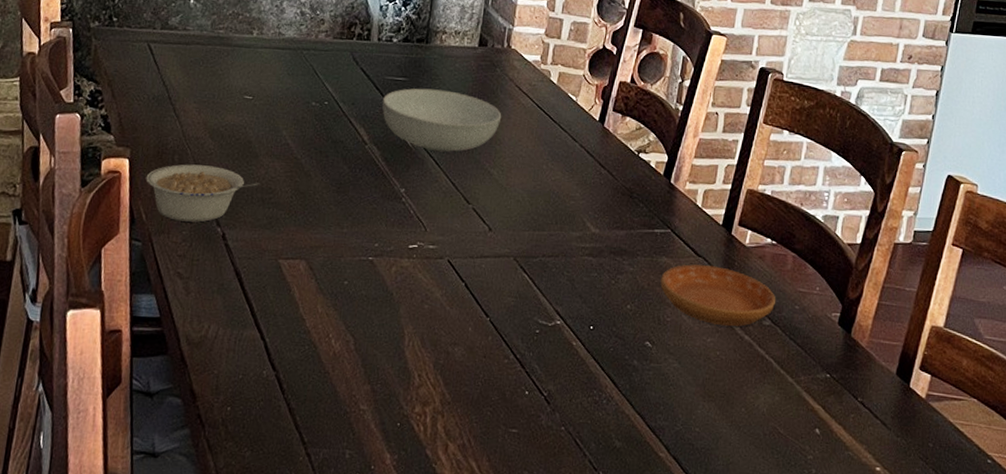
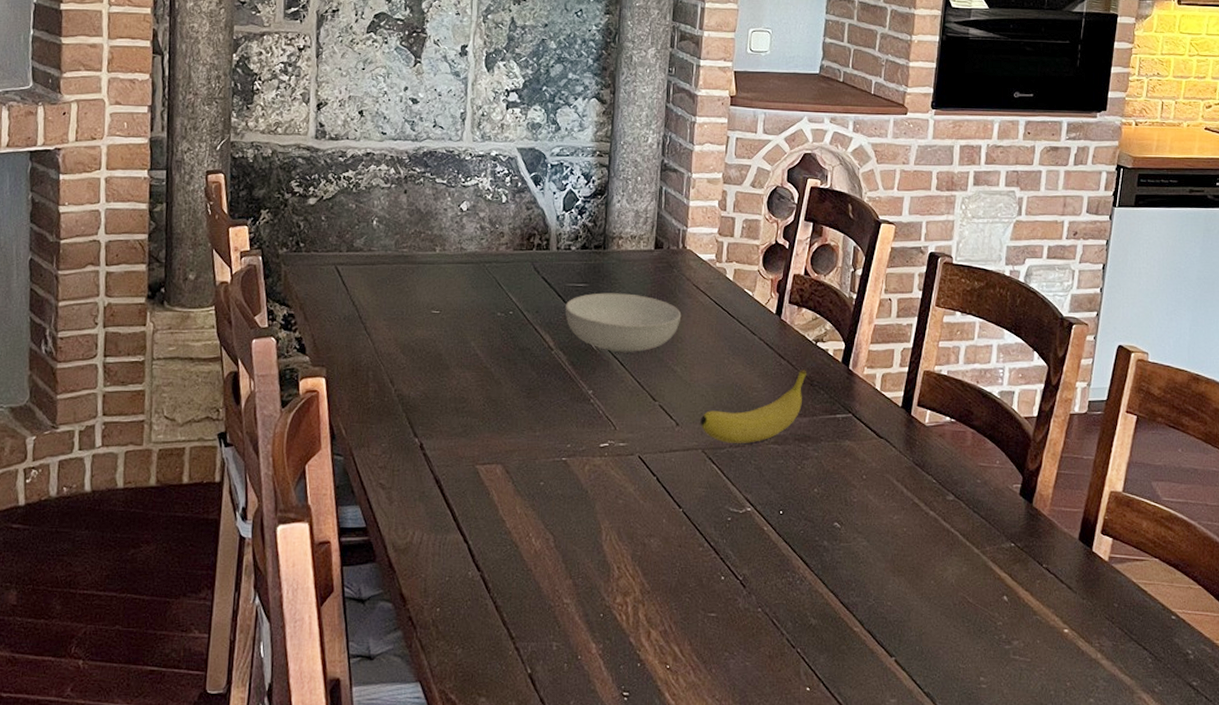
legume: present [145,164,261,223] -> none [343,379,453,435]
fruit: none [514,180,627,254] -> present [700,370,807,443]
saucer: present [660,264,776,327] -> none [845,446,958,504]

